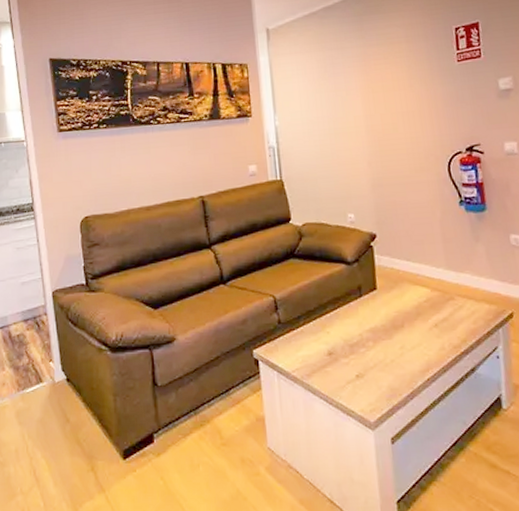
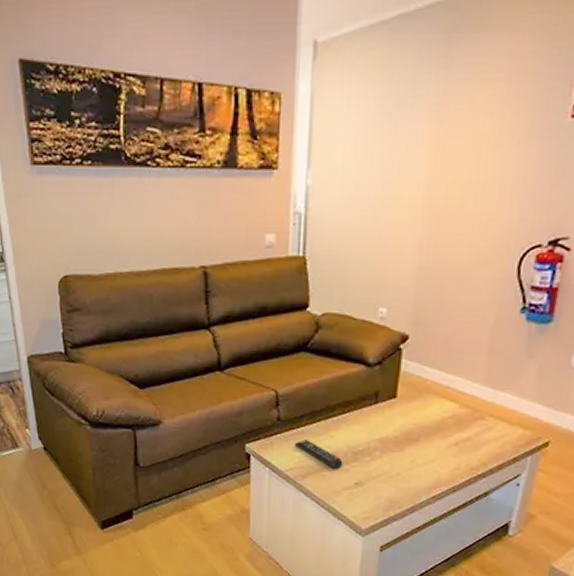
remote control: none [296,338,342,364] -> present [294,439,343,469]

